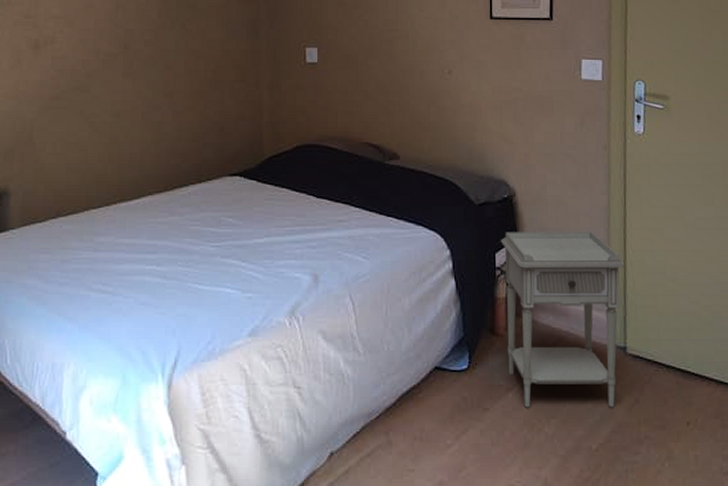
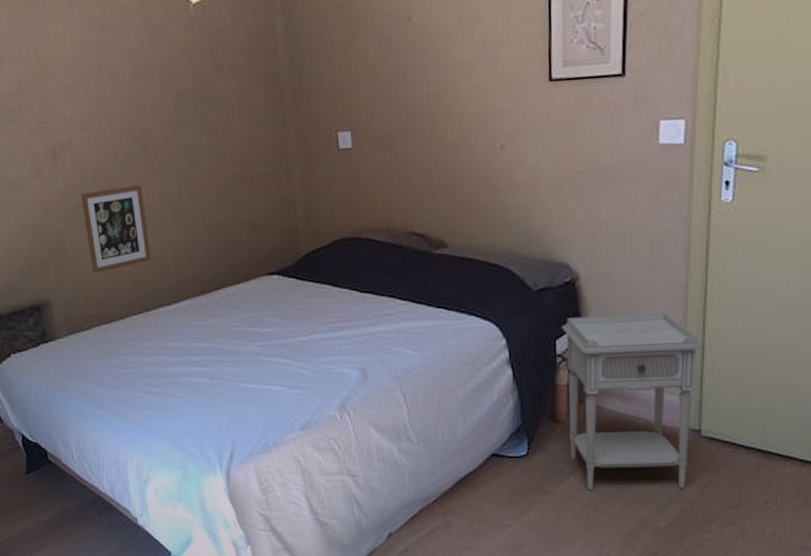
picture frame: none [56,81,118,165] -> present [80,184,151,274]

